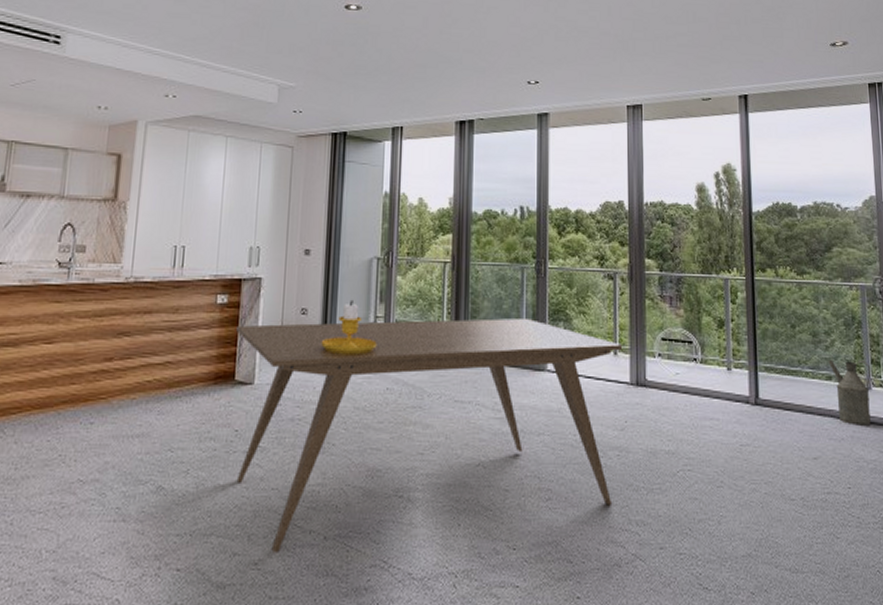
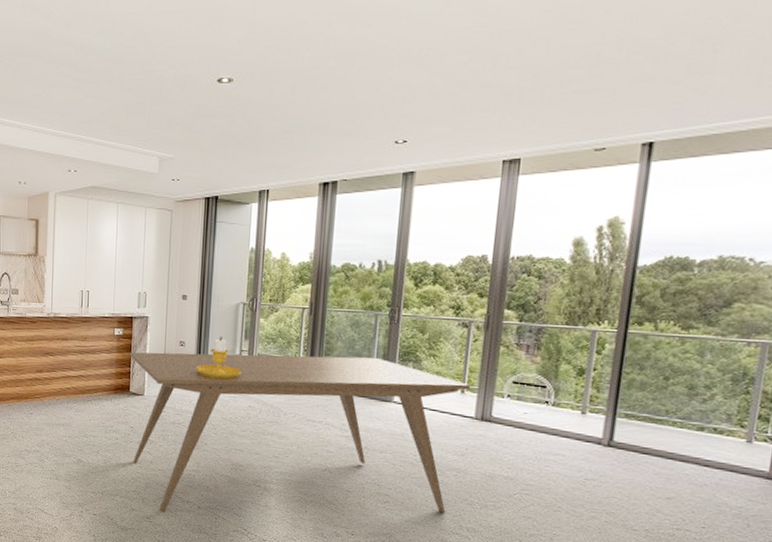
watering can: present [828,359,872,426] -> none [702,412,757,476]

